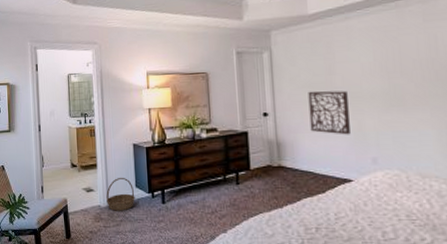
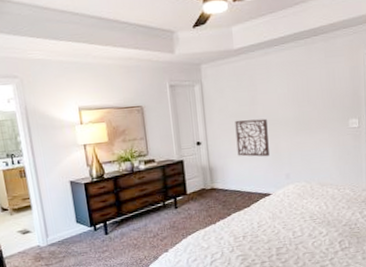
basket: present [106,178,135,211] -> none [45,215,77,249]

